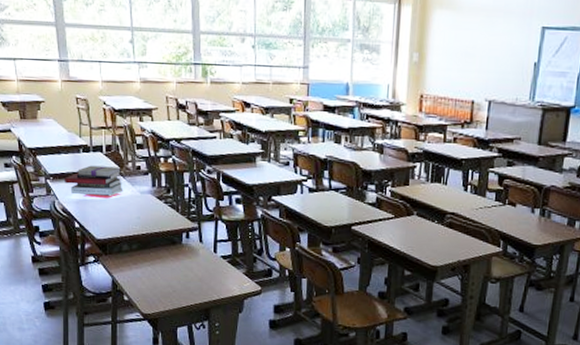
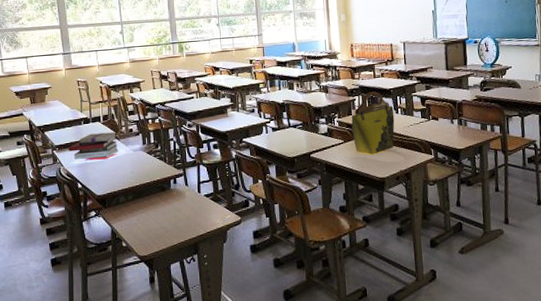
tote bag: none [406,159,463,237] -> present [351,91,395,155]

